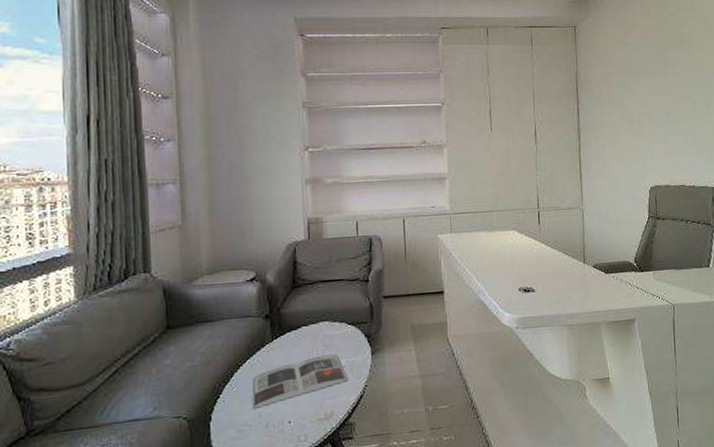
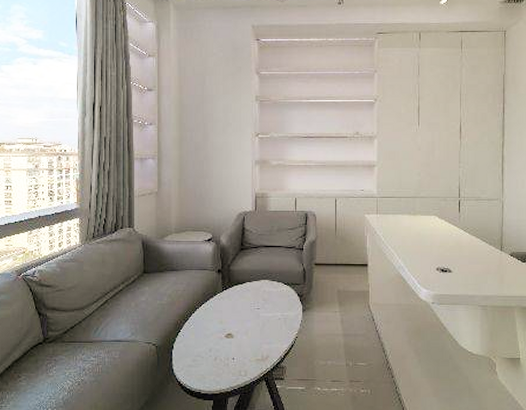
magazine: present [252,354,348,409] -> none [205,308,282,344]

